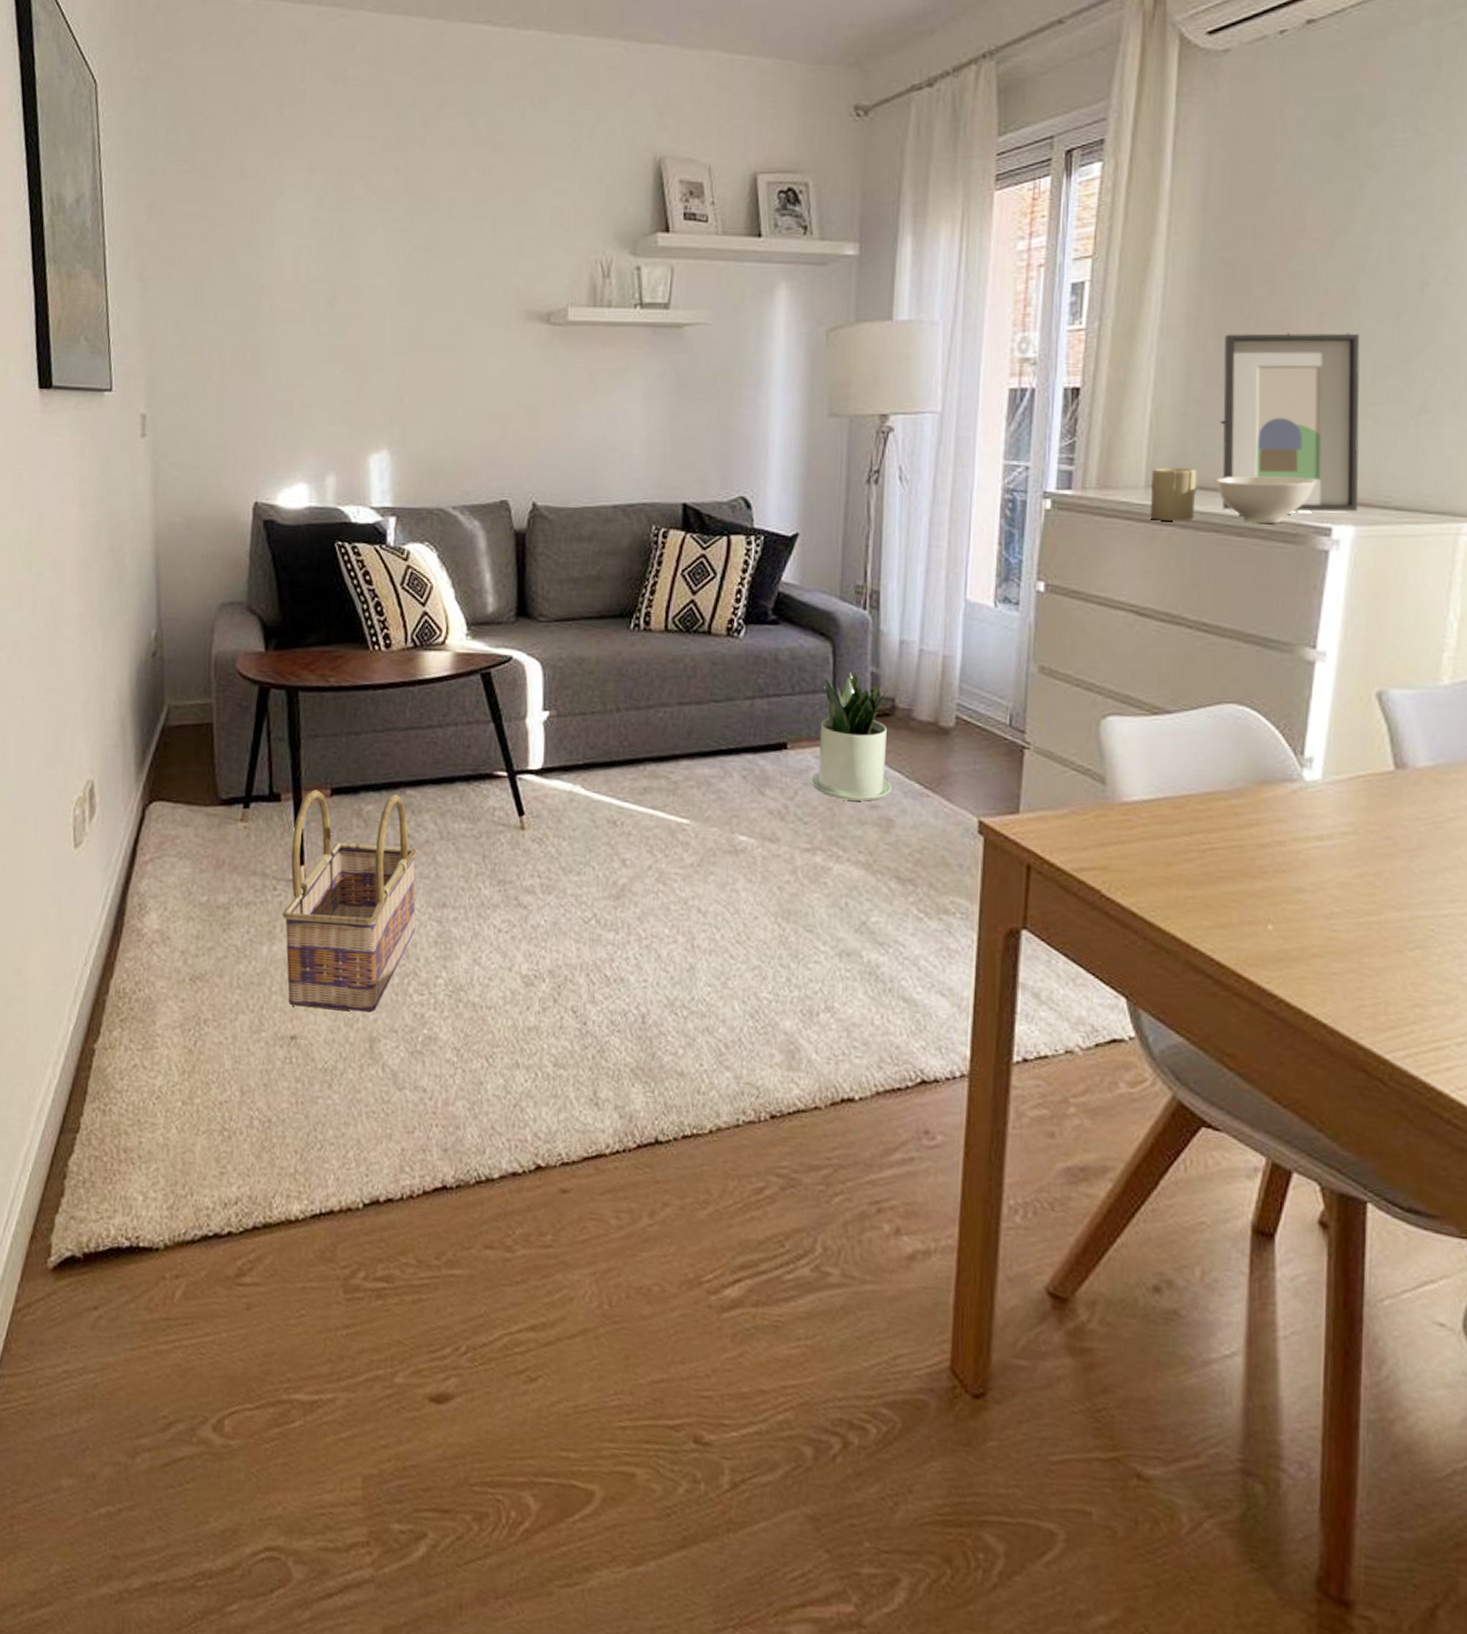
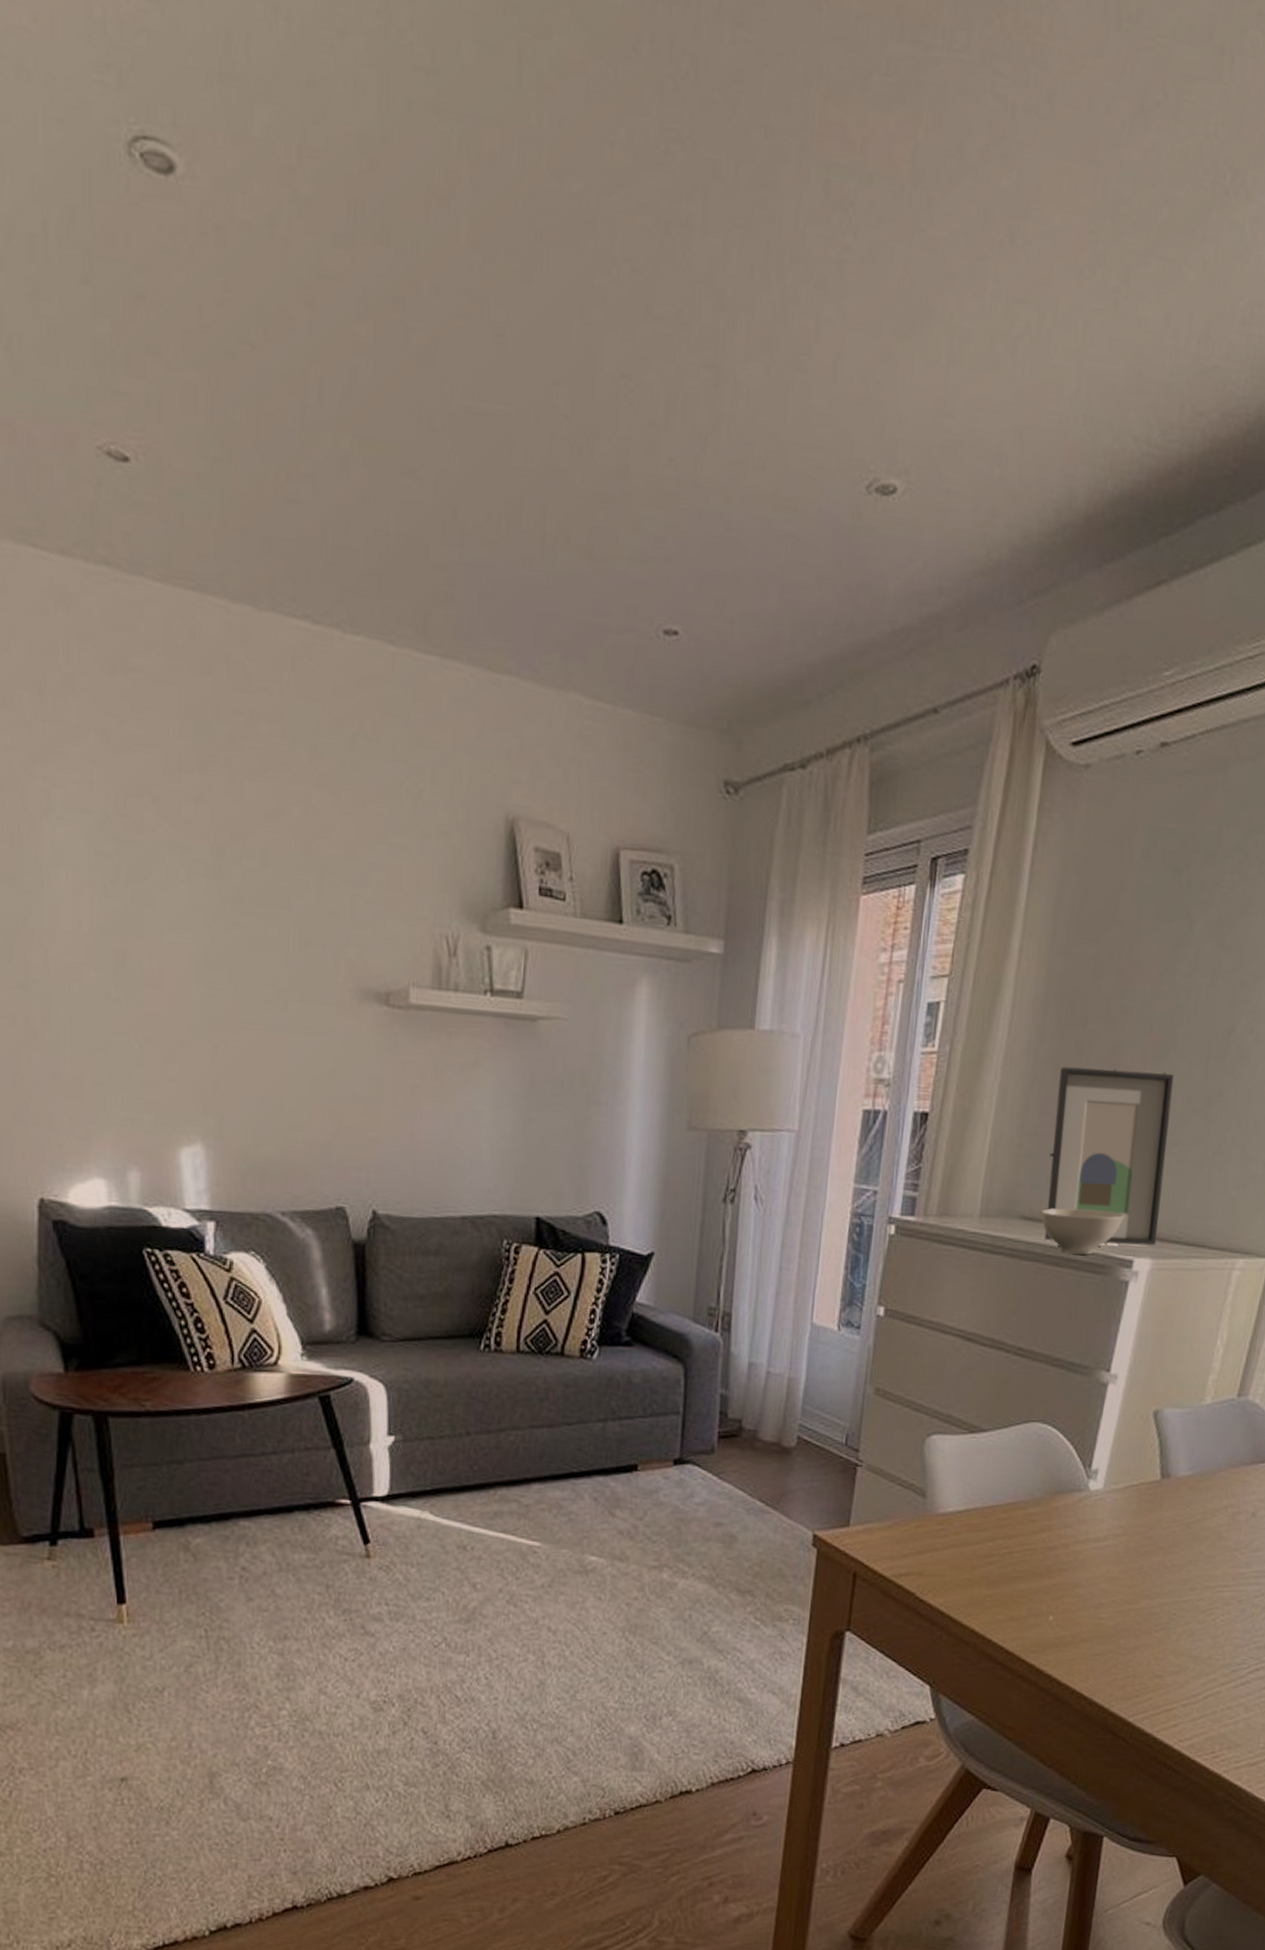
basket: present [282,789,417,1013] -> none [104,1523,256,1749]
planter: present [811,672,891,802] -> none [660,1394,736,1519]
candle: present [1149,467,1198,521] -> none [981,1197,1027,1251]

